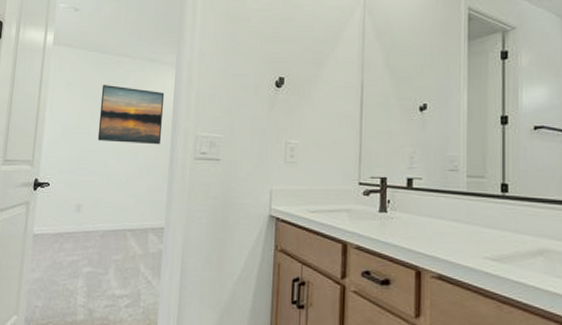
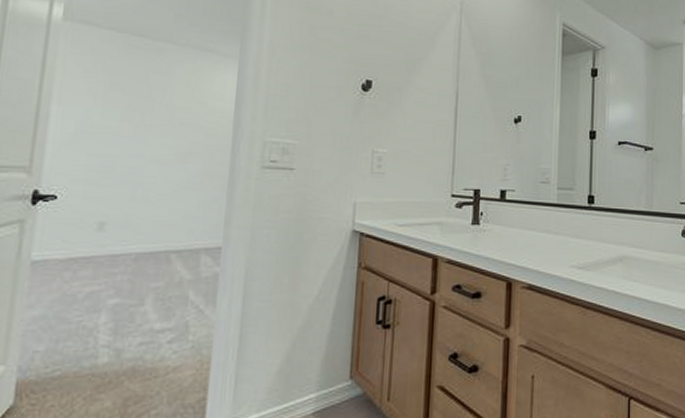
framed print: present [97,85,165,145] -> none [129,75,224,151]

